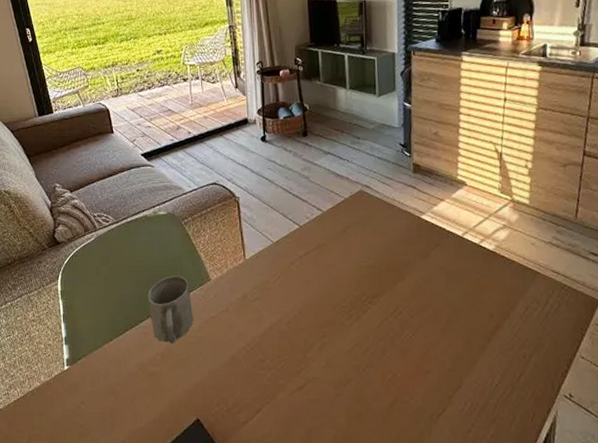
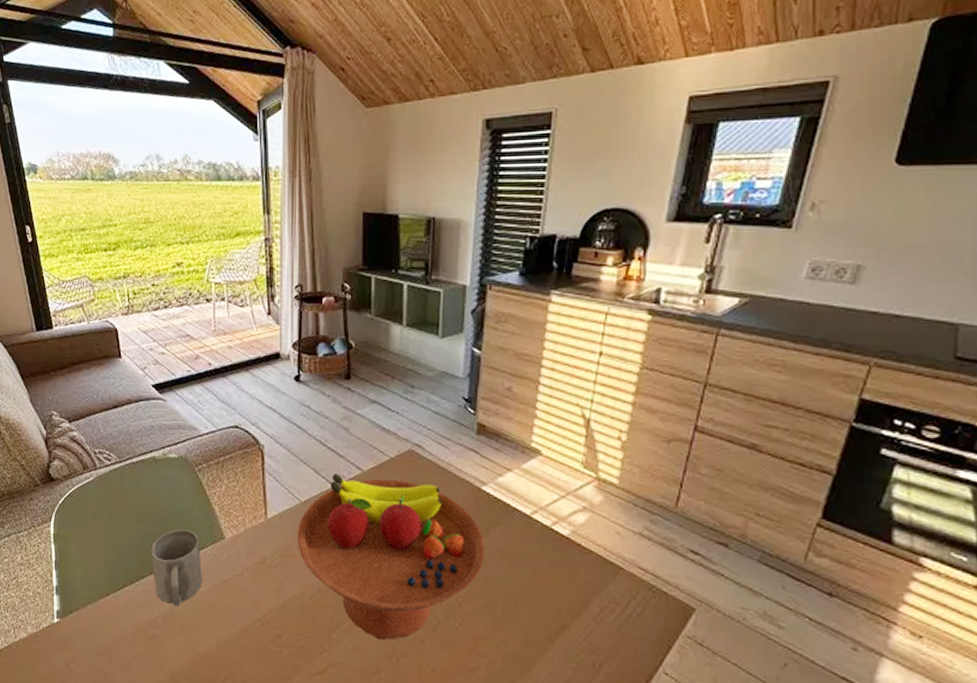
fruit bowl: none [272,216,429,355] -> present [297,474,485,641]

